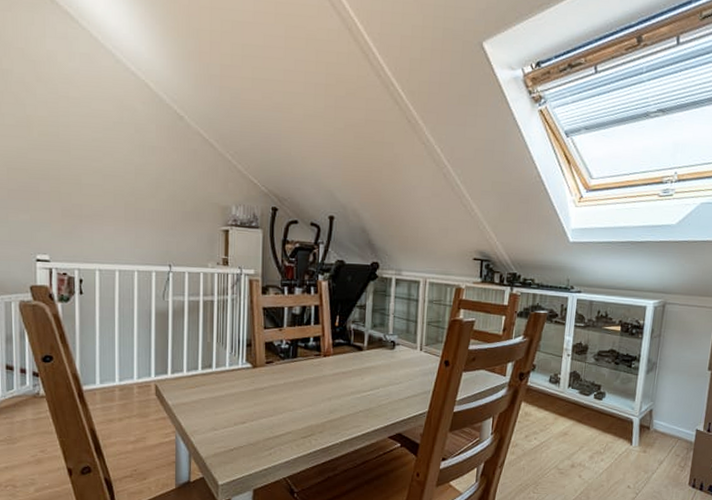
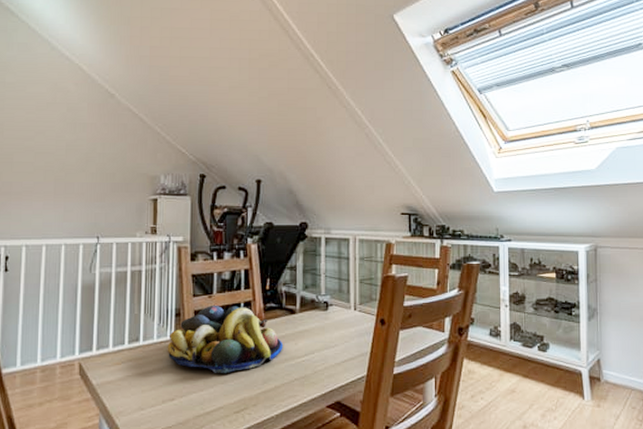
fruit bowl: none [239,338,350,402] -> present [167,306,284,373]

